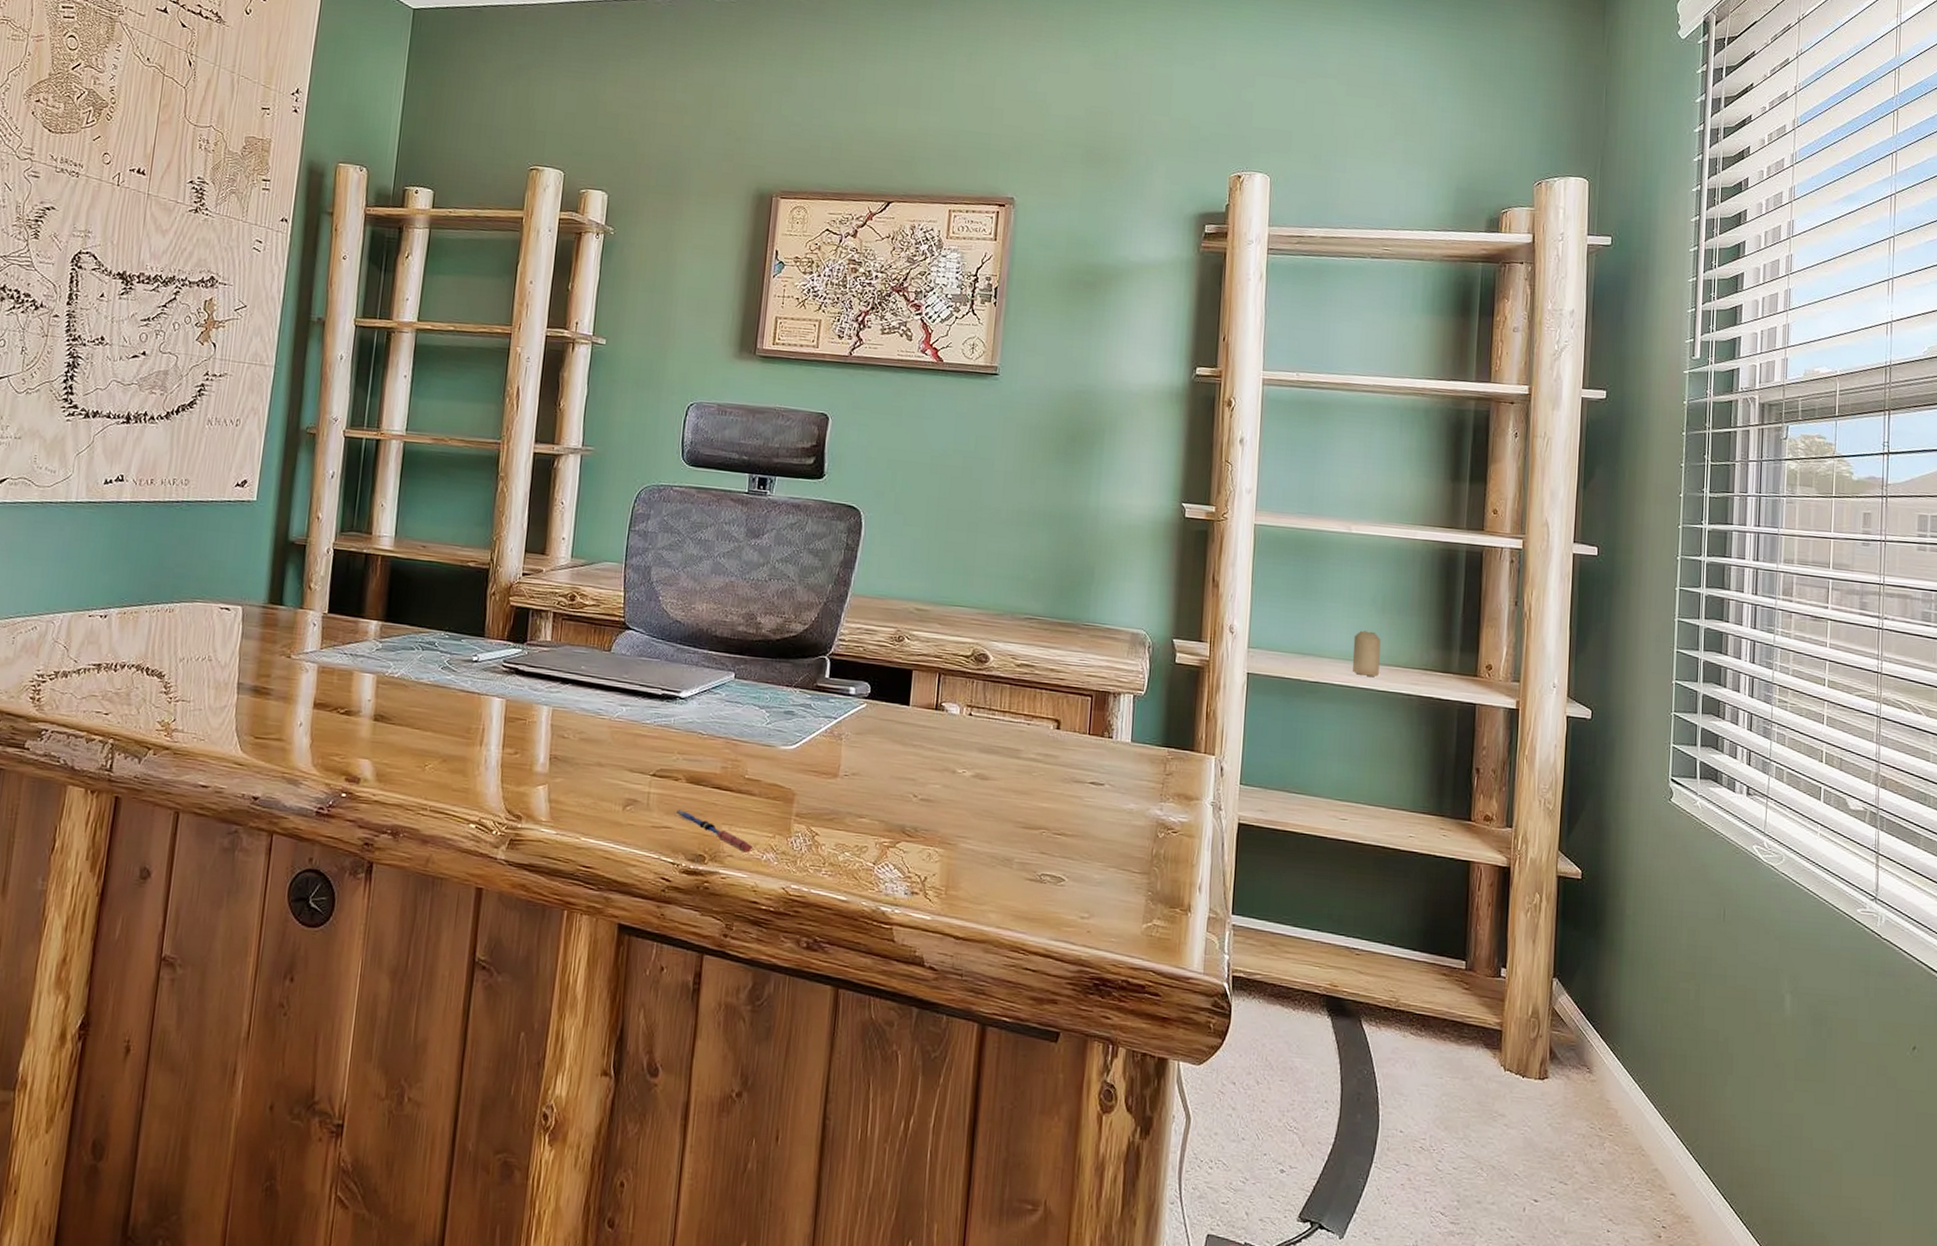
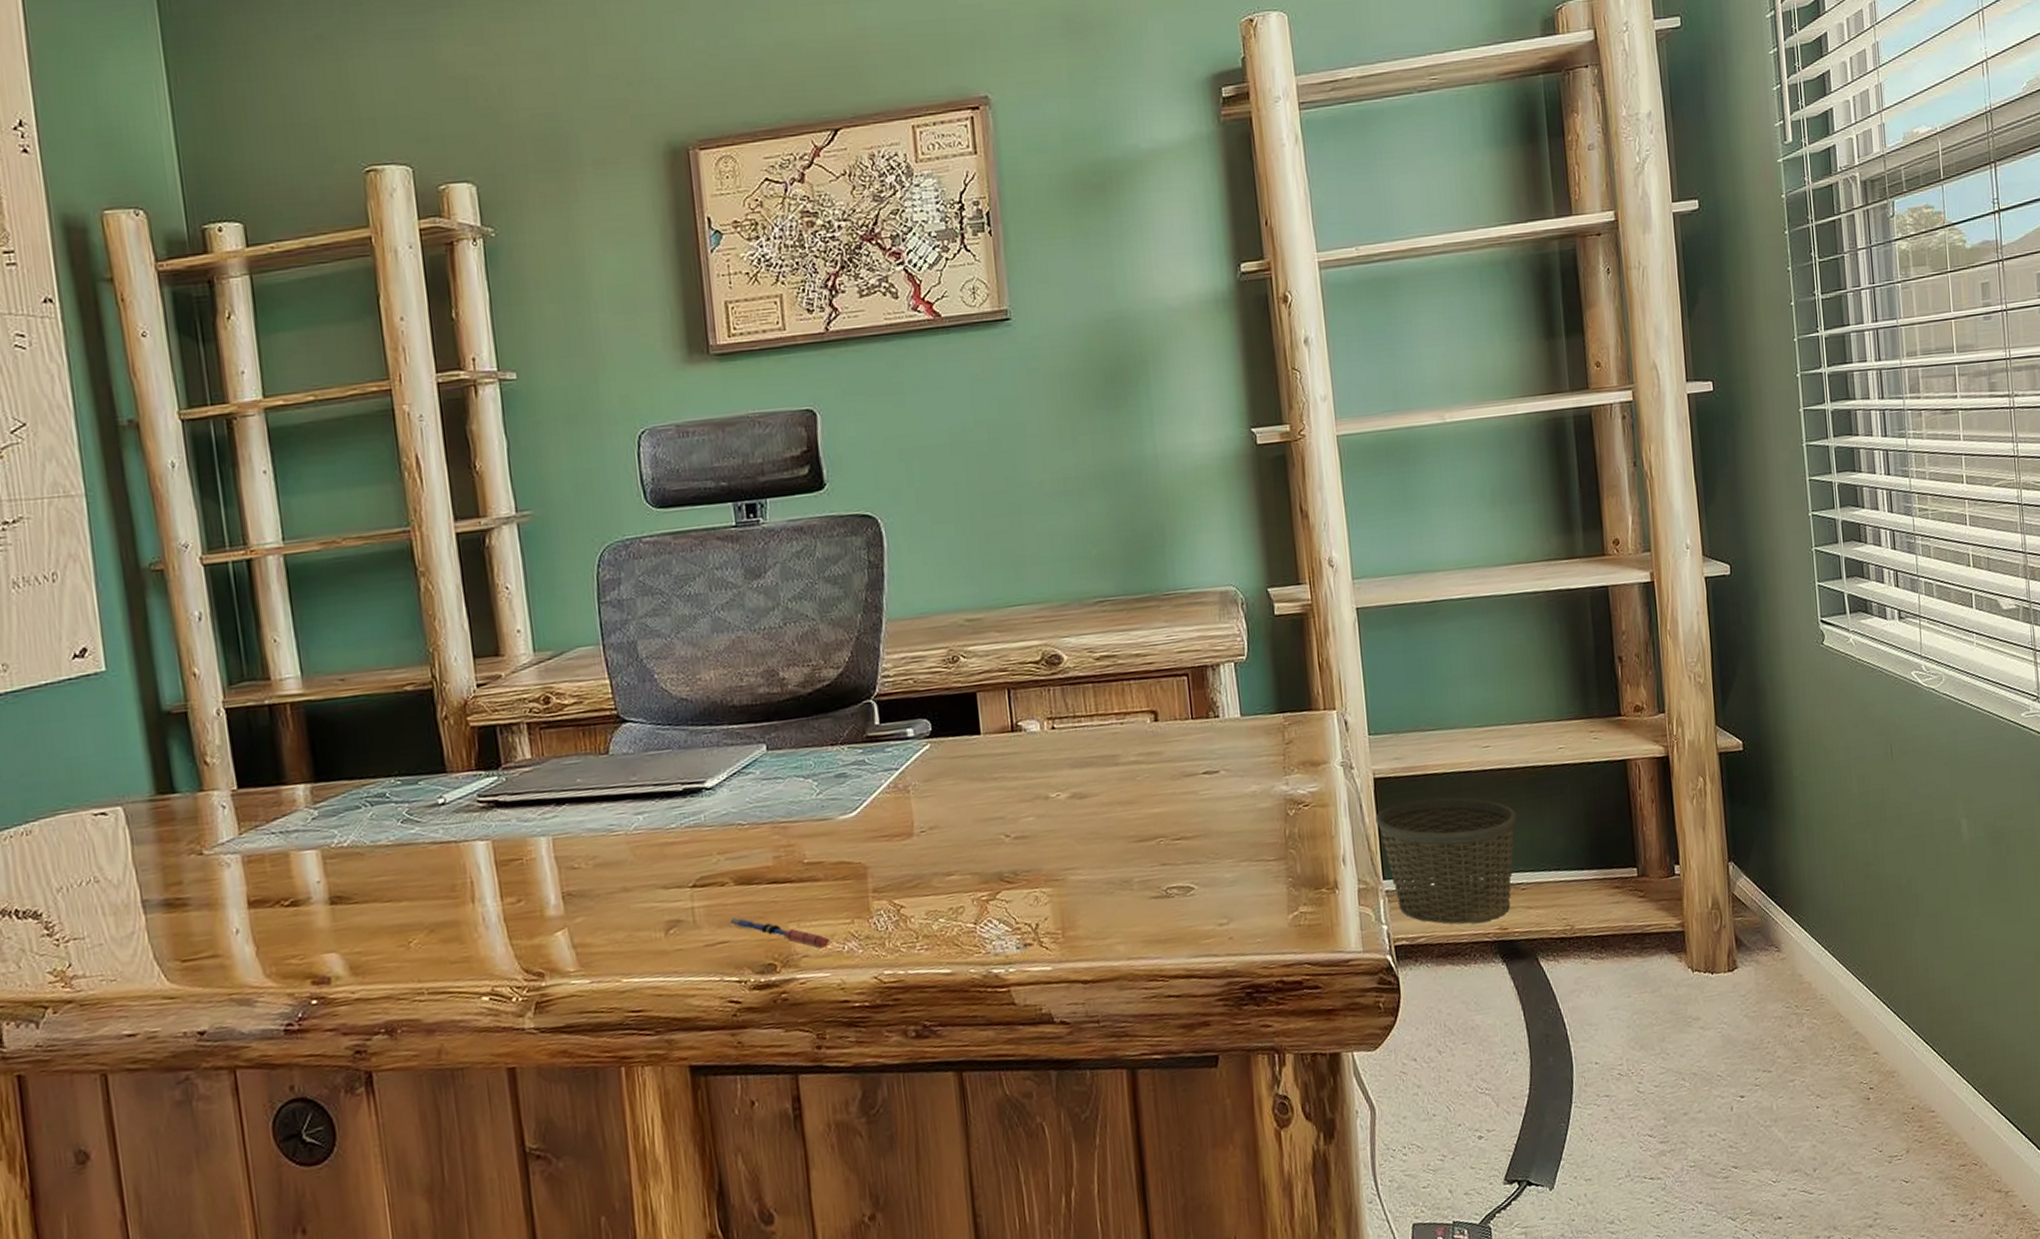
basket: none [1234,850,1362,975] -> present [1376,797,1518,925]
candle: present [1352,630,1381,677] -> none [1466,530,1500,583]

